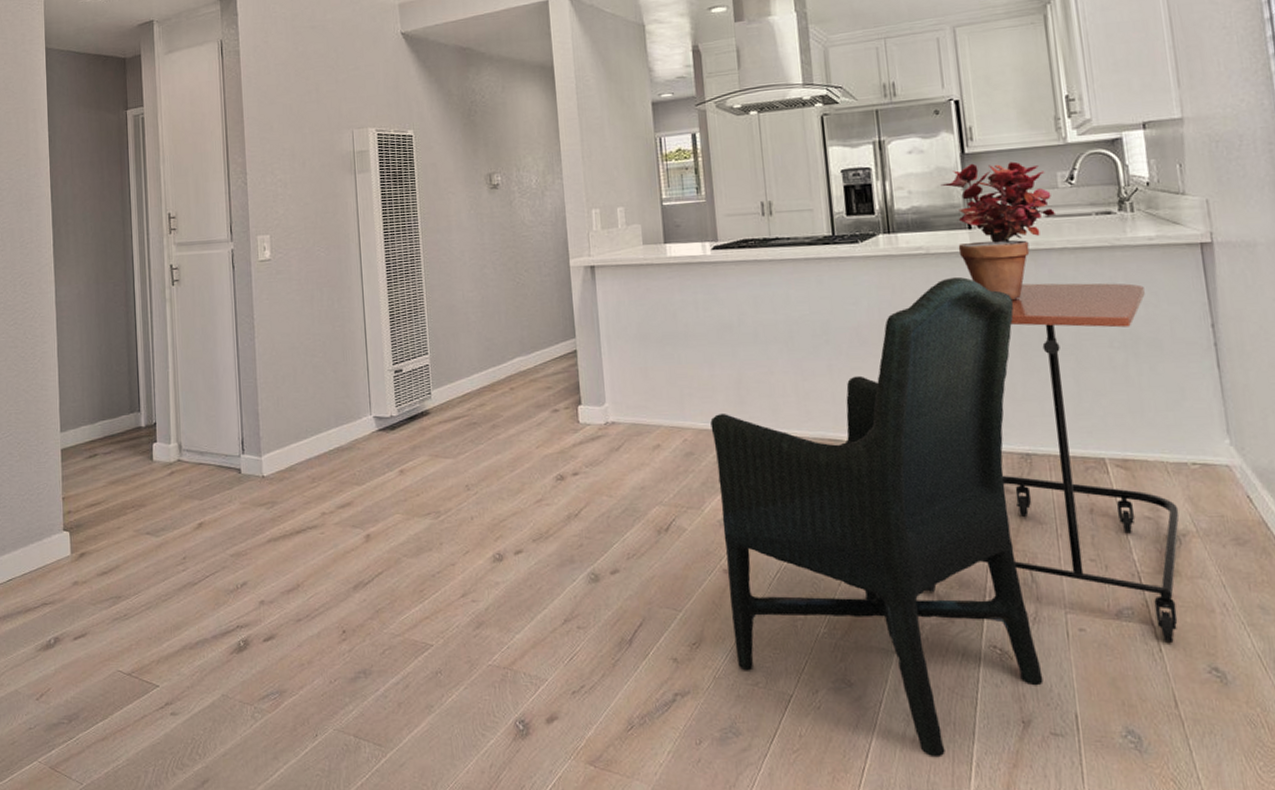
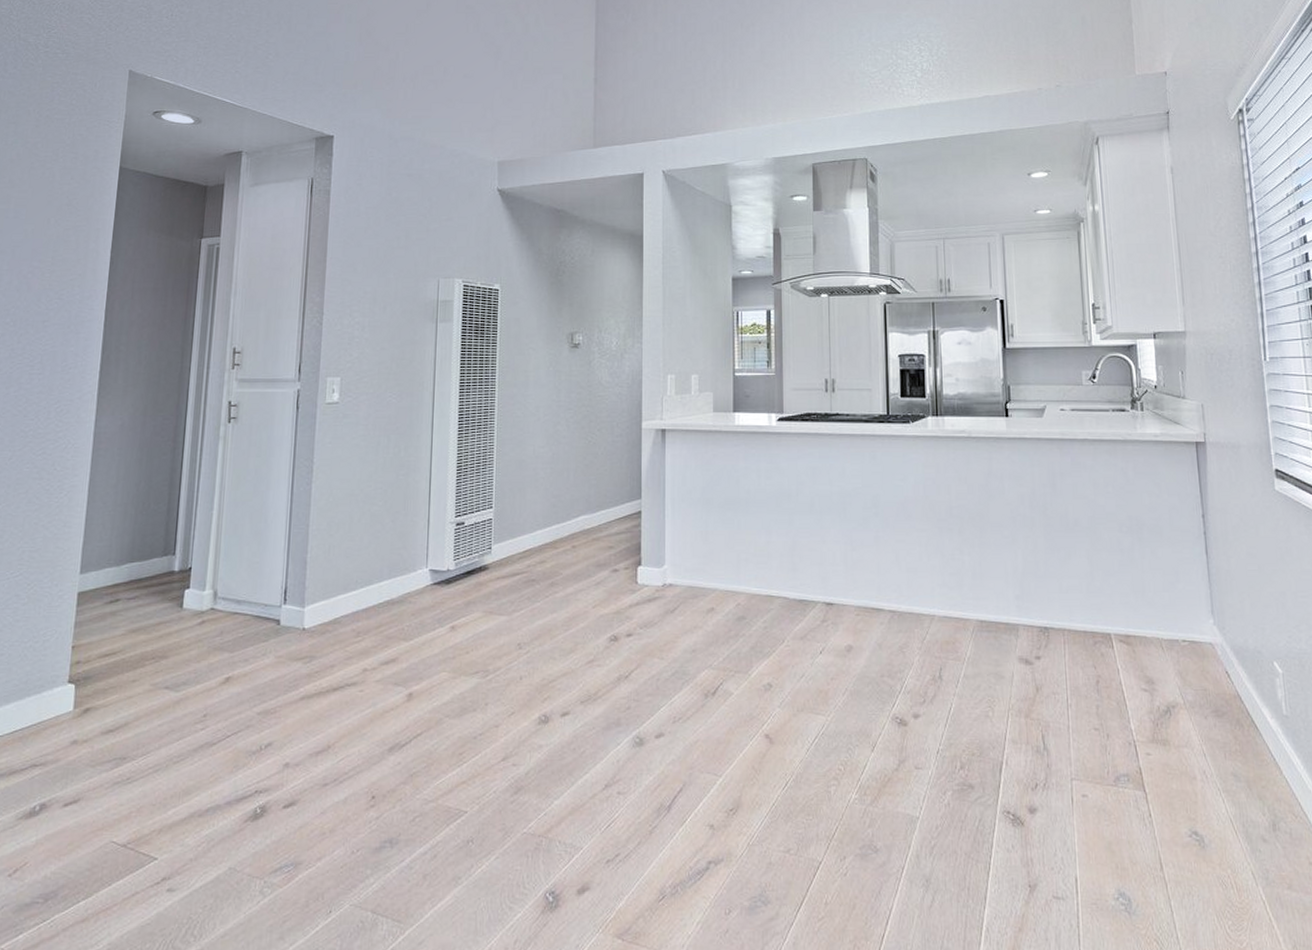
chair: present [710,276,1044,758] -> none [764,460,1049,923]
side table: present [926,283,1180,642] -> none [951,470,1170,808]
potted plant: present [940,161,1057,300] -> none [984,357,1080,483]

